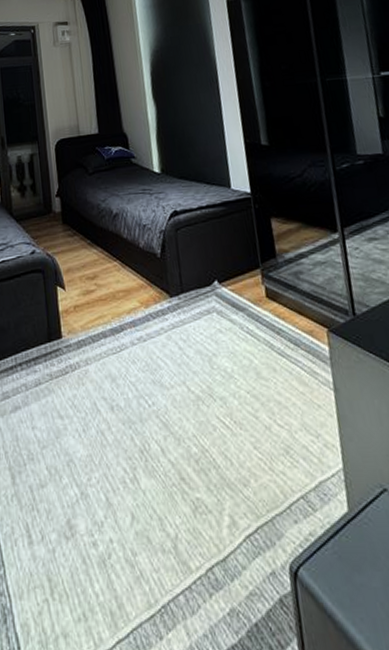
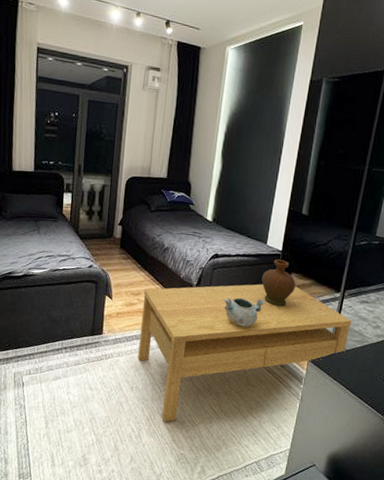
coffee table: none [100,234,371,452] -> present [138,284,352,422]
decorative bowl: none [198,257,251,299] -> present [224,297,266,327]
decorative vase: none [236,204,281,265] -> present [261,259,296,307]

